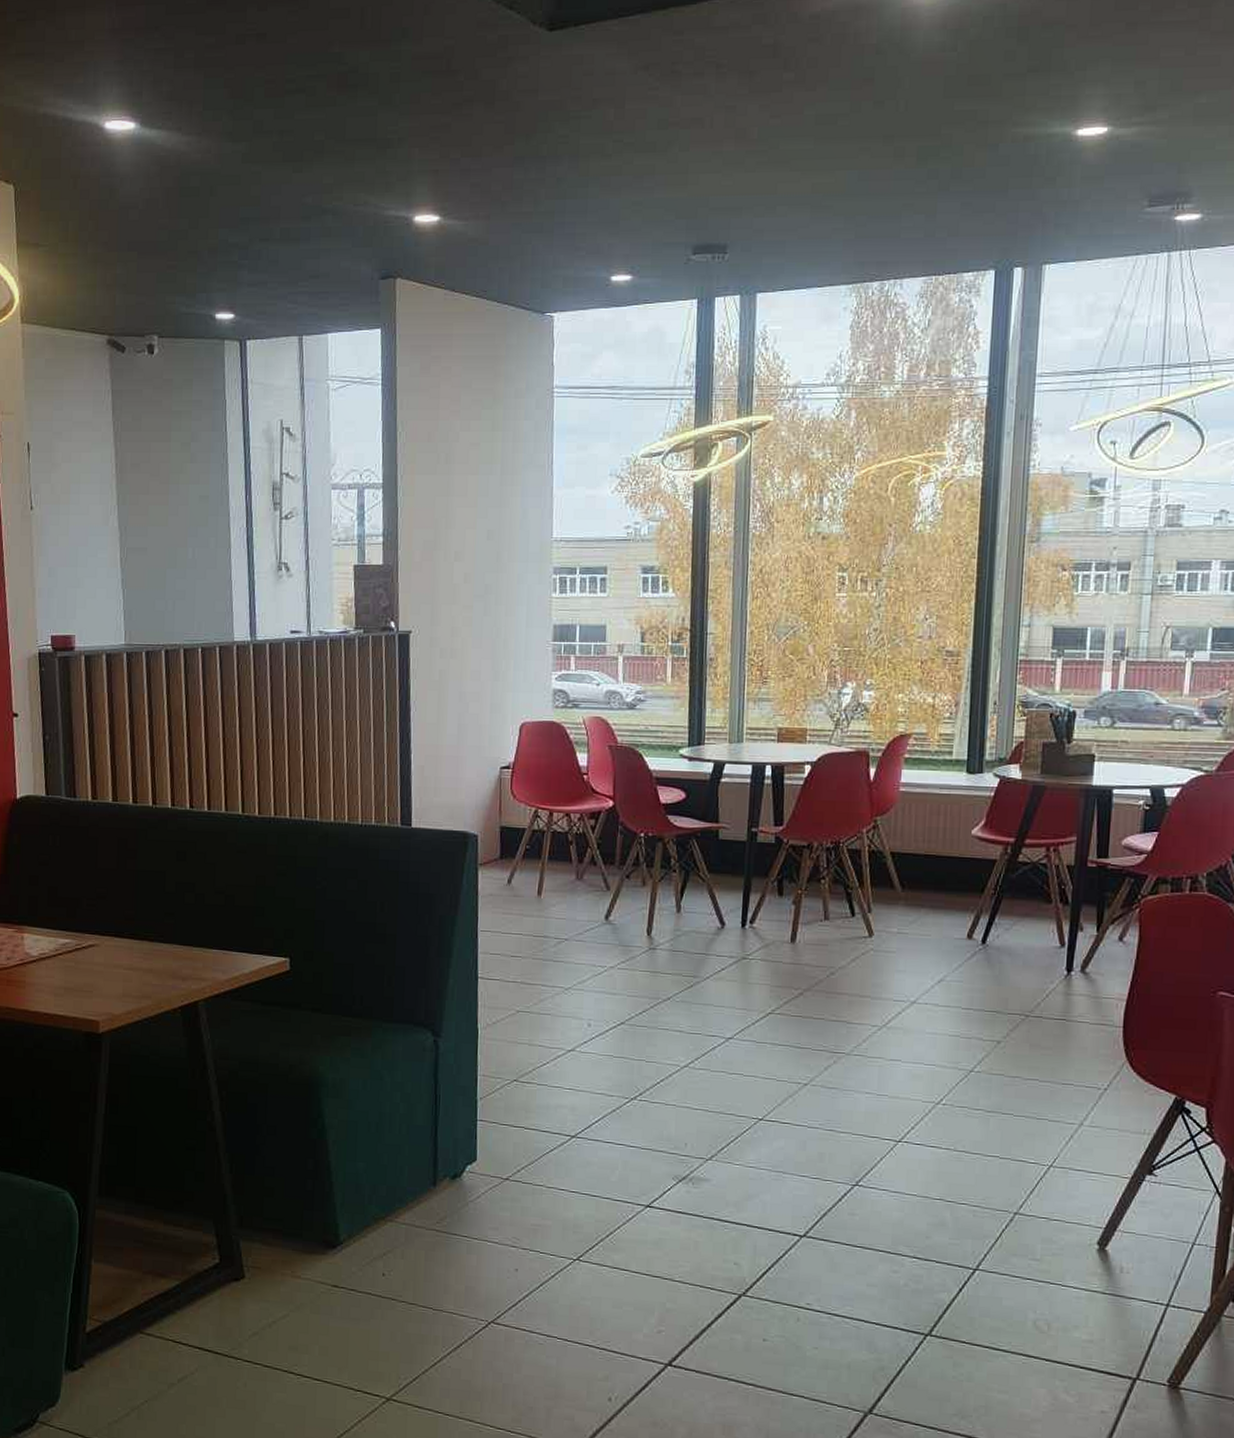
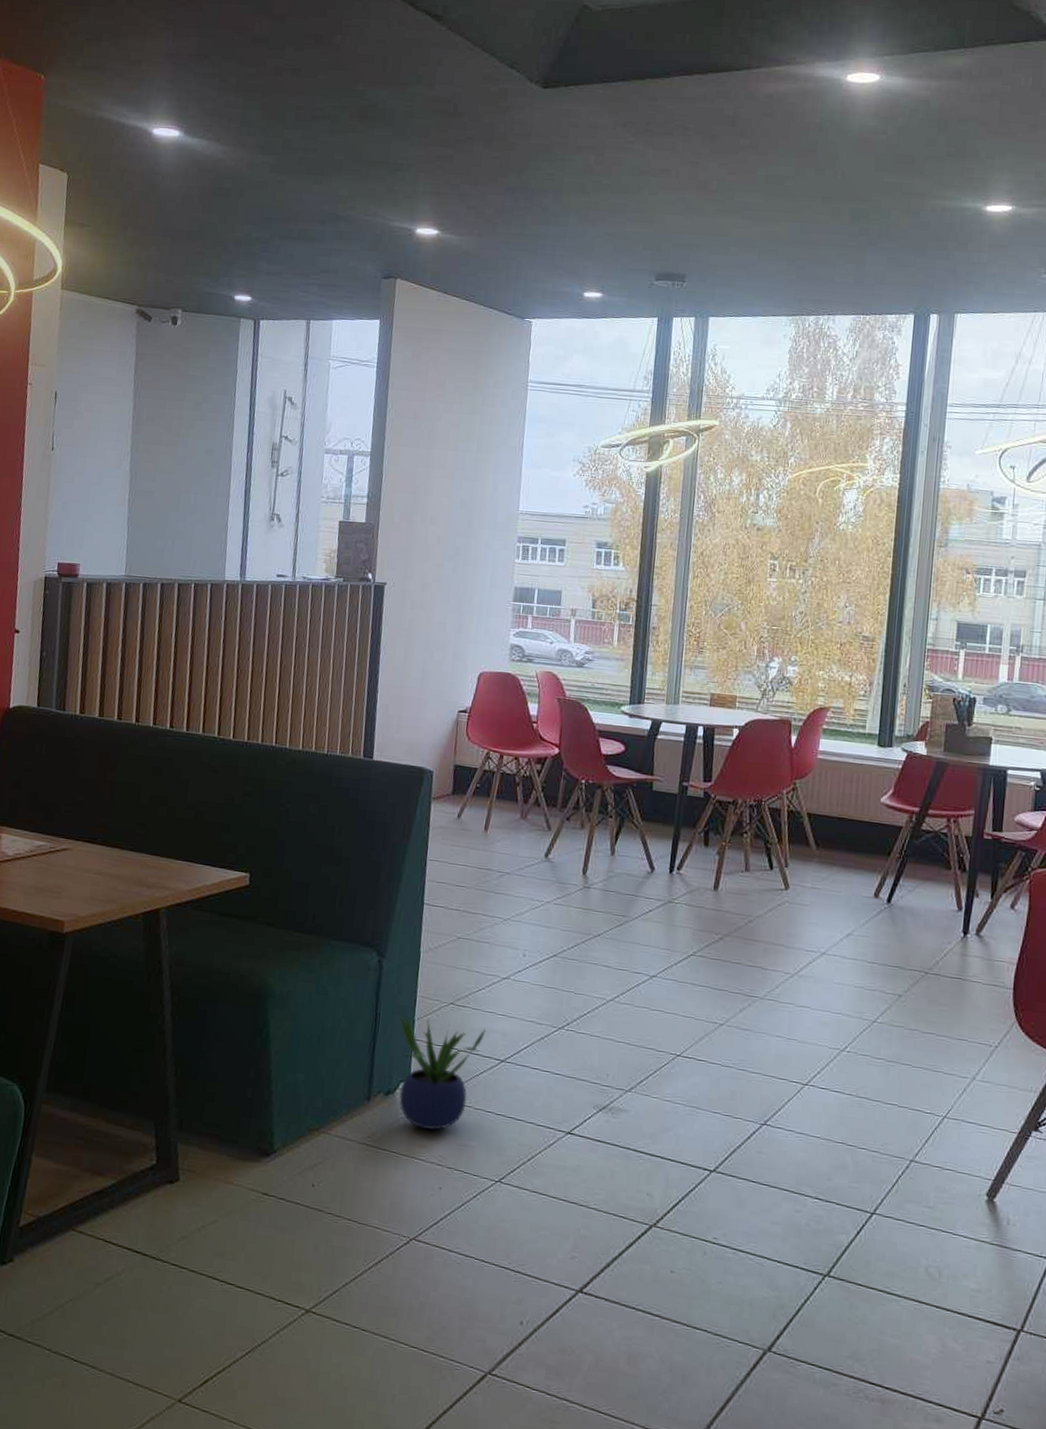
potted plant: none [459,1095,553,1212] -> present [398,1014,486,1130]

